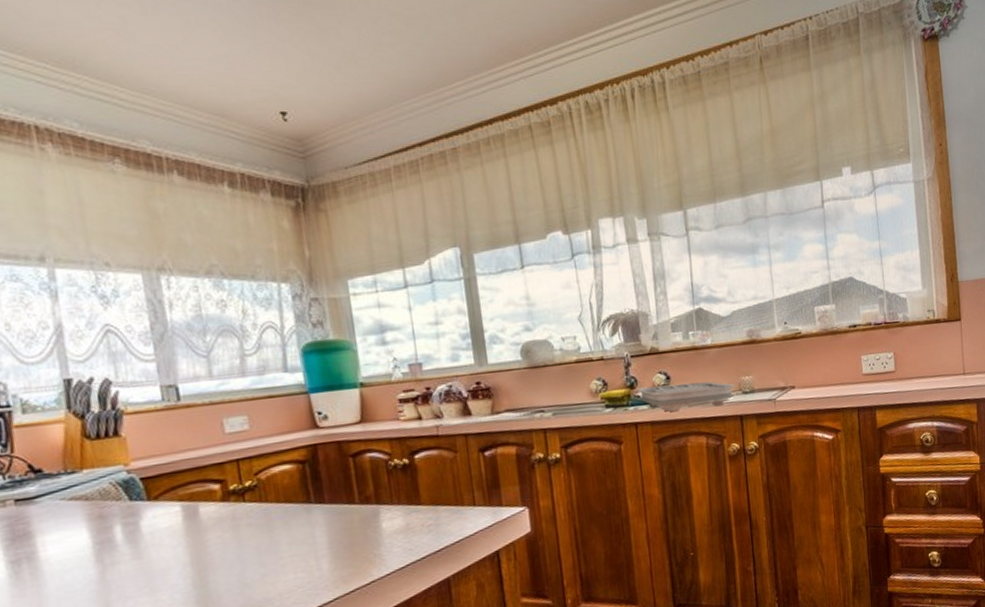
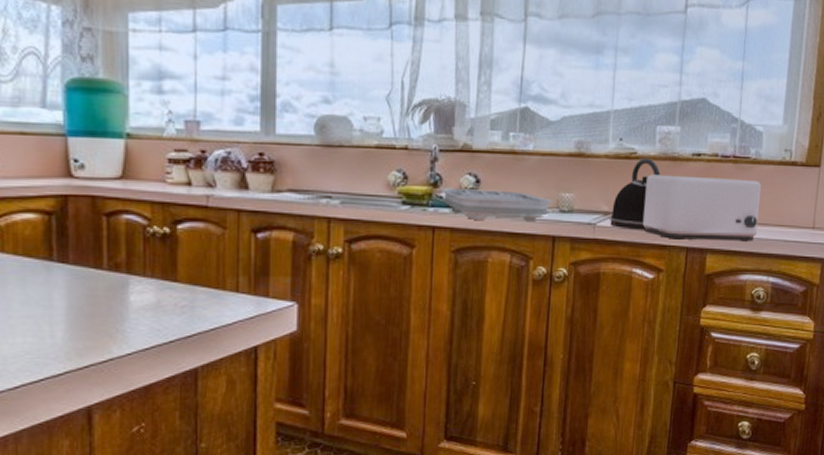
kettle: none [787,335,825,400] -> present [610,157,661,232]
toaster: none [813,340,917,403] -> present [642,174,762,242]

